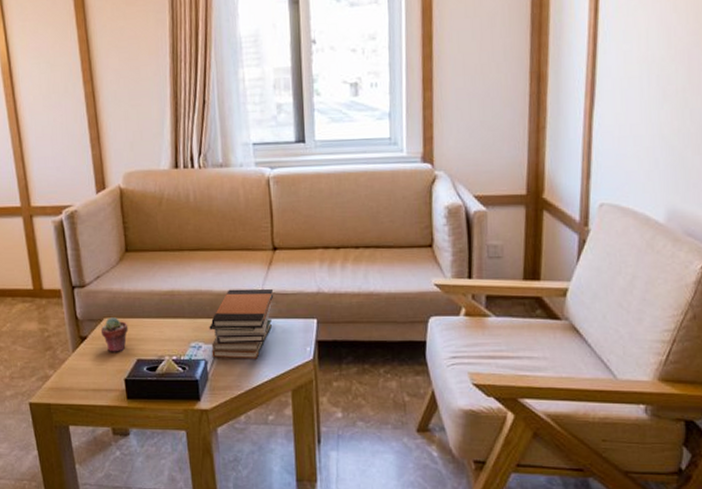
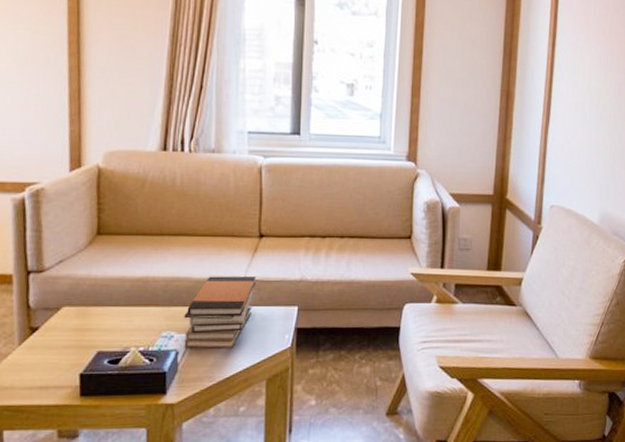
potted succulent: present [100,317,129,352] -> none [56,306,91,344]

